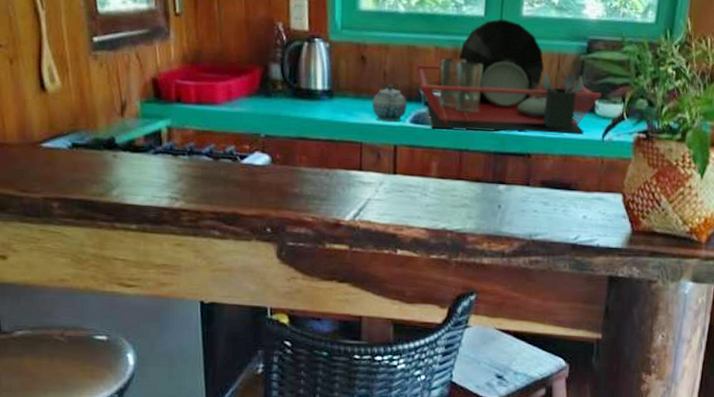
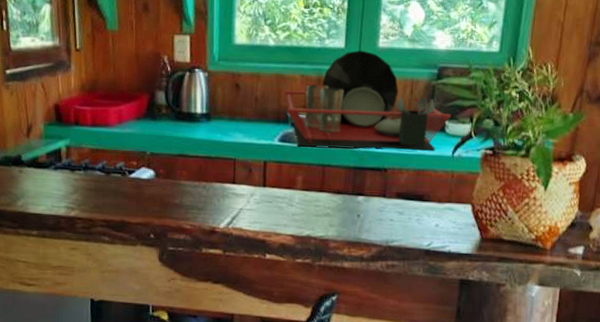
teapot: present [372,84,408,122] -> none [245,108,277,140]

